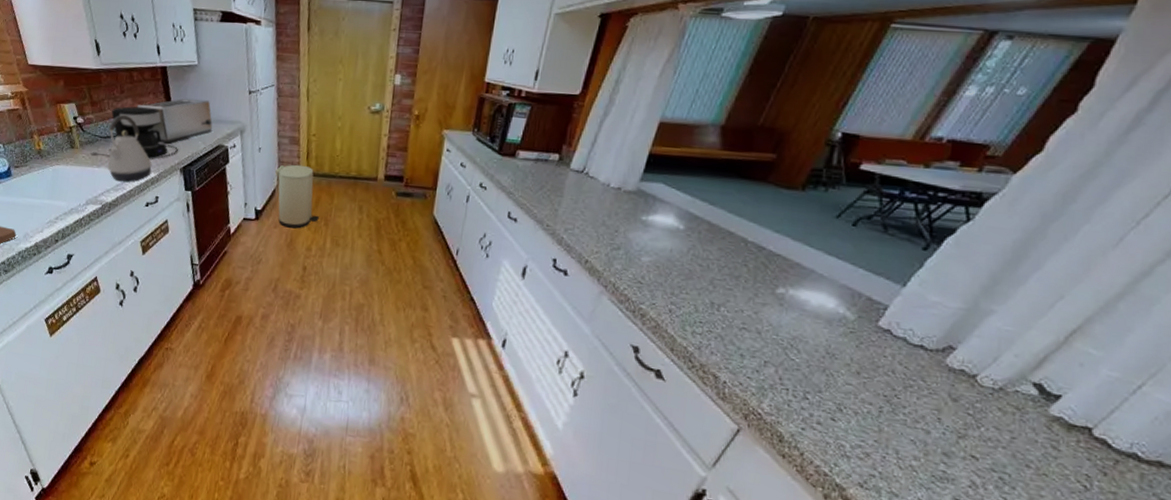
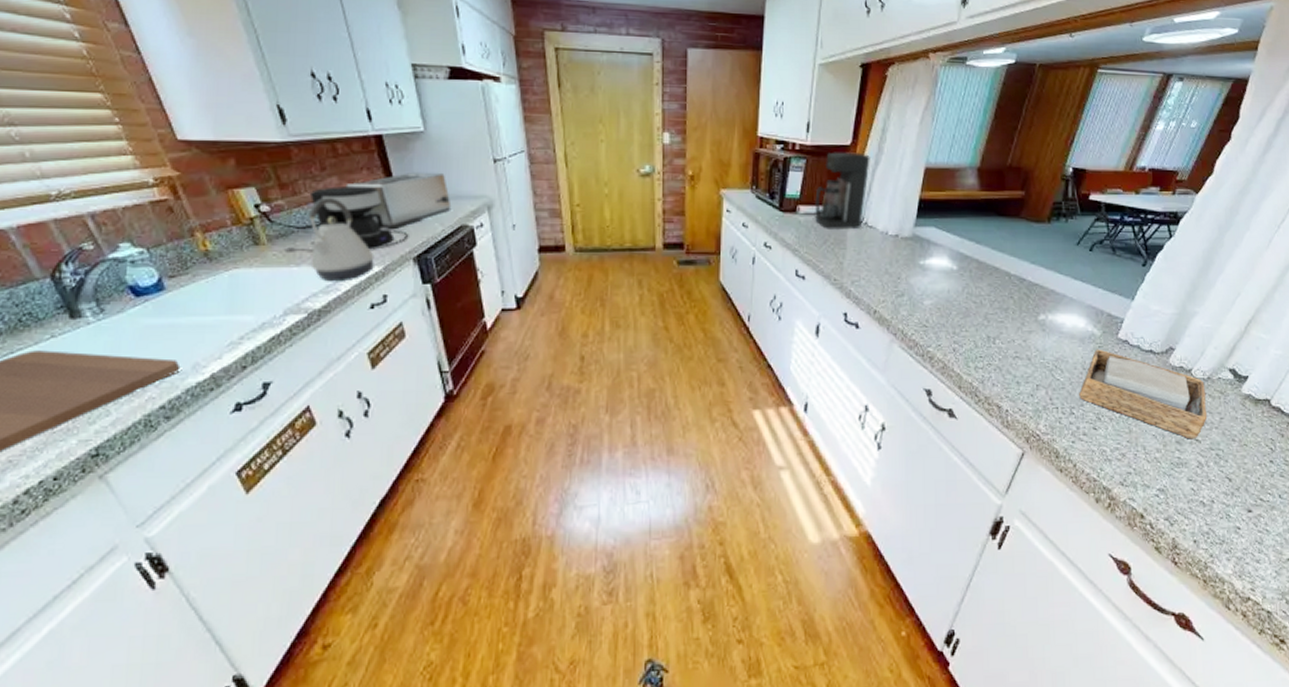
pedal bin: present [275,164,319,229] -> none [536,240,593,314]
coffee maker: none [533,100,599,179] -> present [815,152,870,230]
napkin holder: none [817,333,995,456] -> present [1079,349,1208,440]

